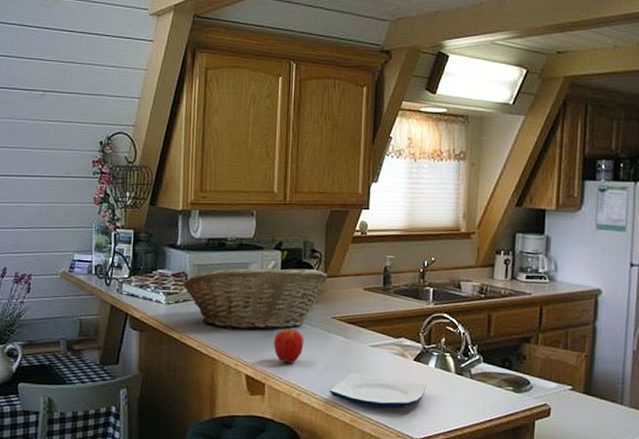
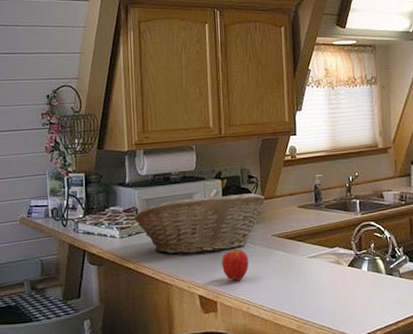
plate: present [329,372,427,409] -> none [275,282,362,313]

